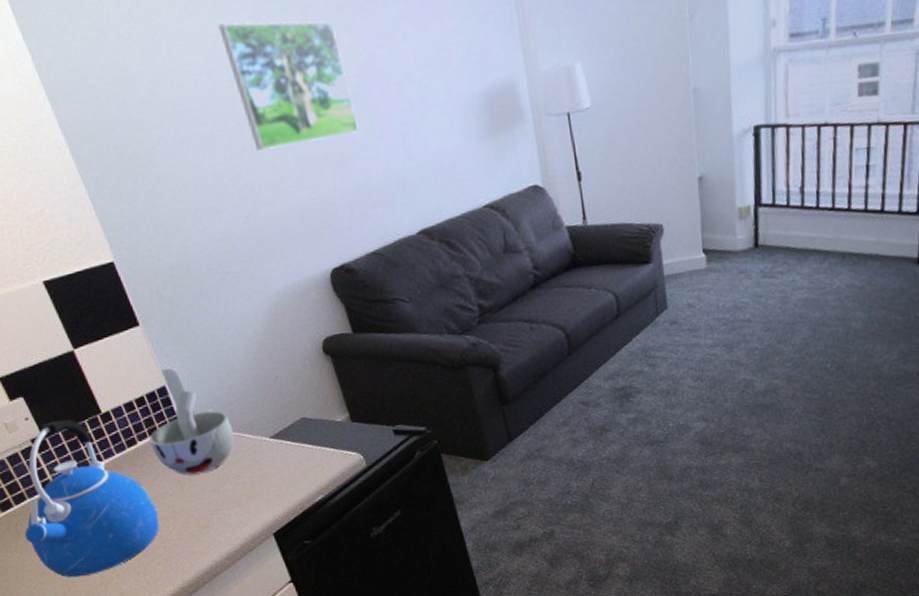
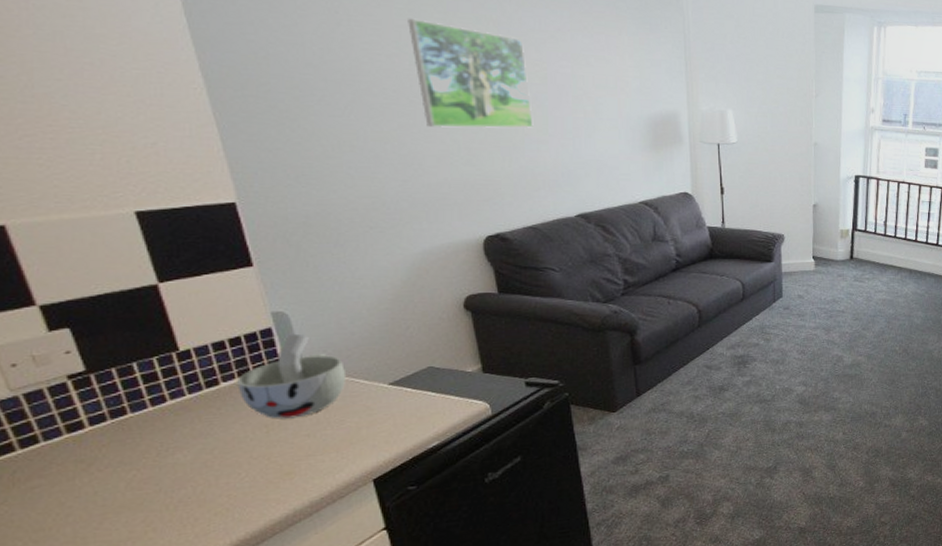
kettle: present [24,419,159,578] -> none [25,356,228,533]

